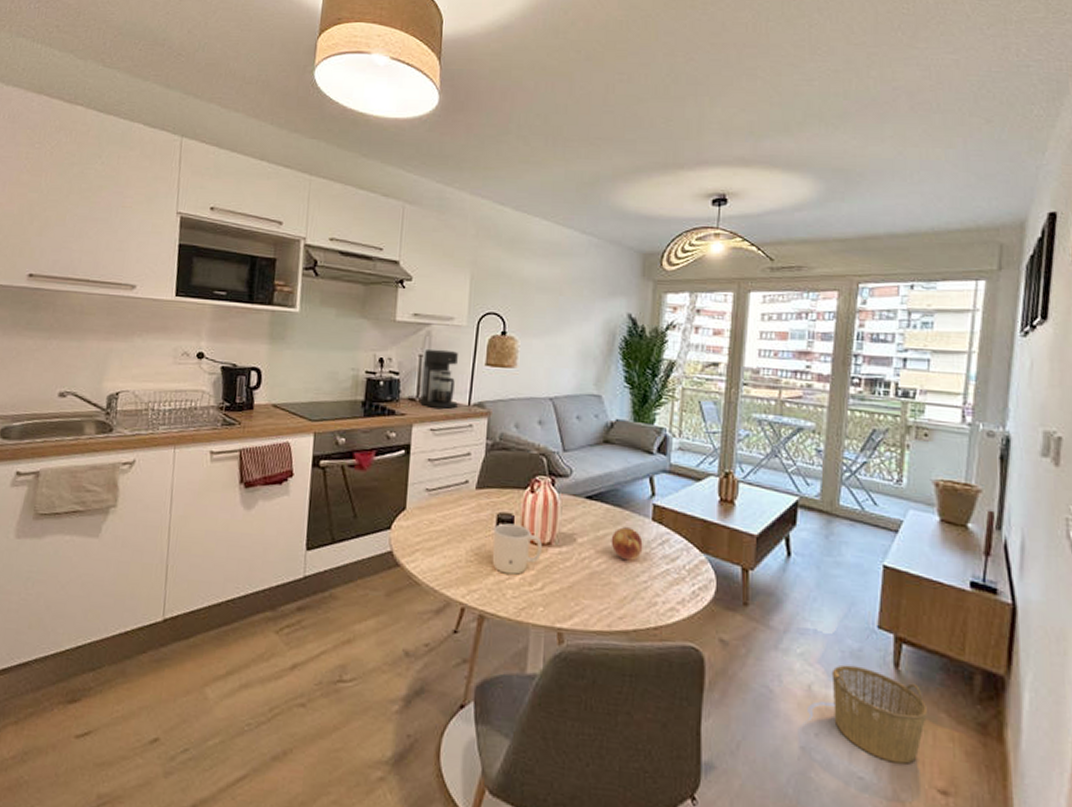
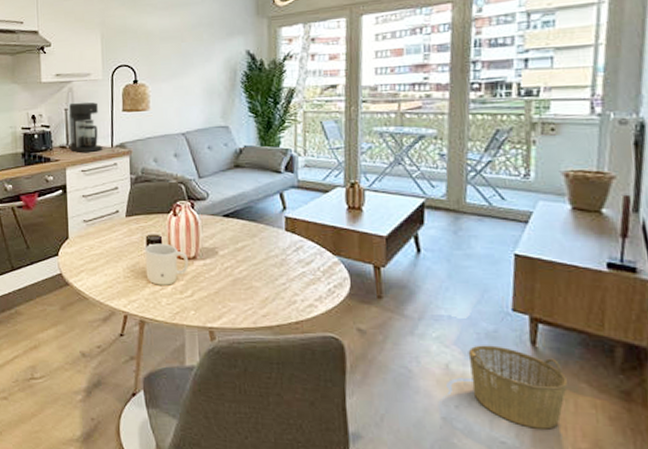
fruit: present [611,527,643,561] -> none [249,239,279,267]

